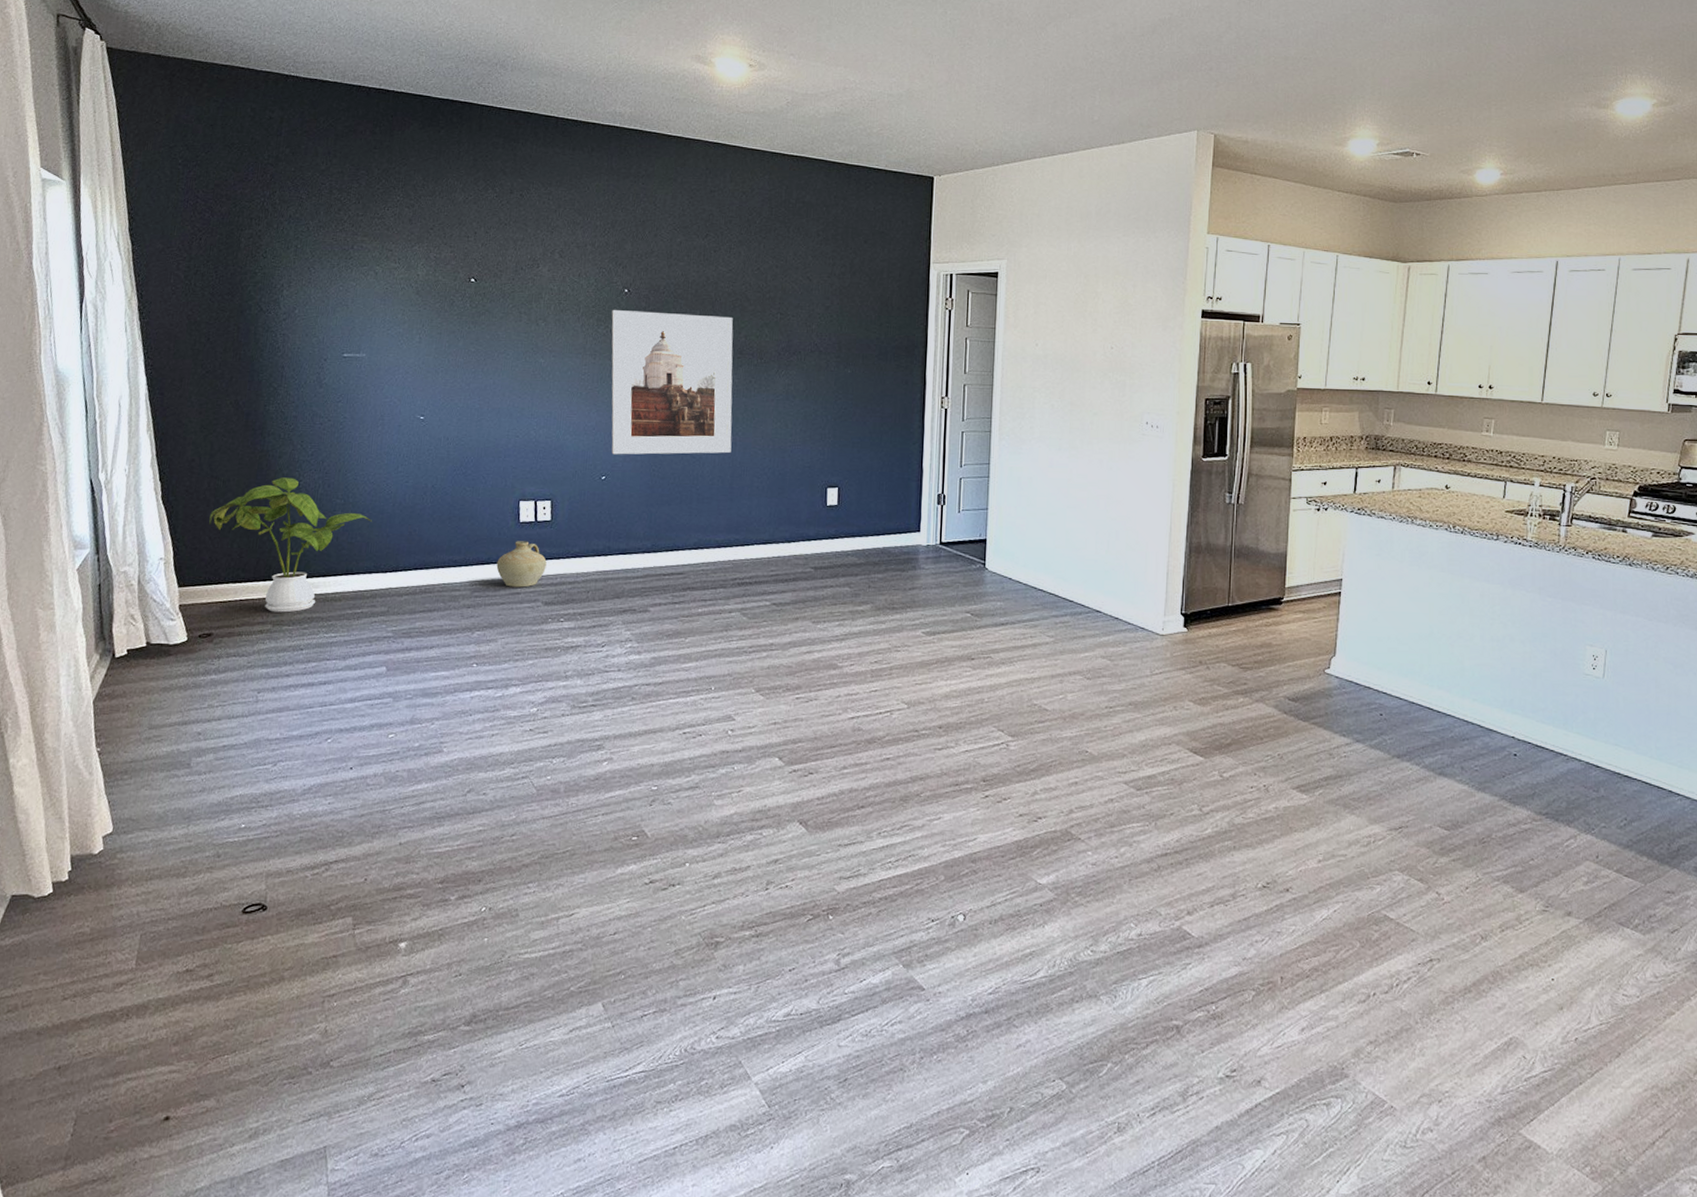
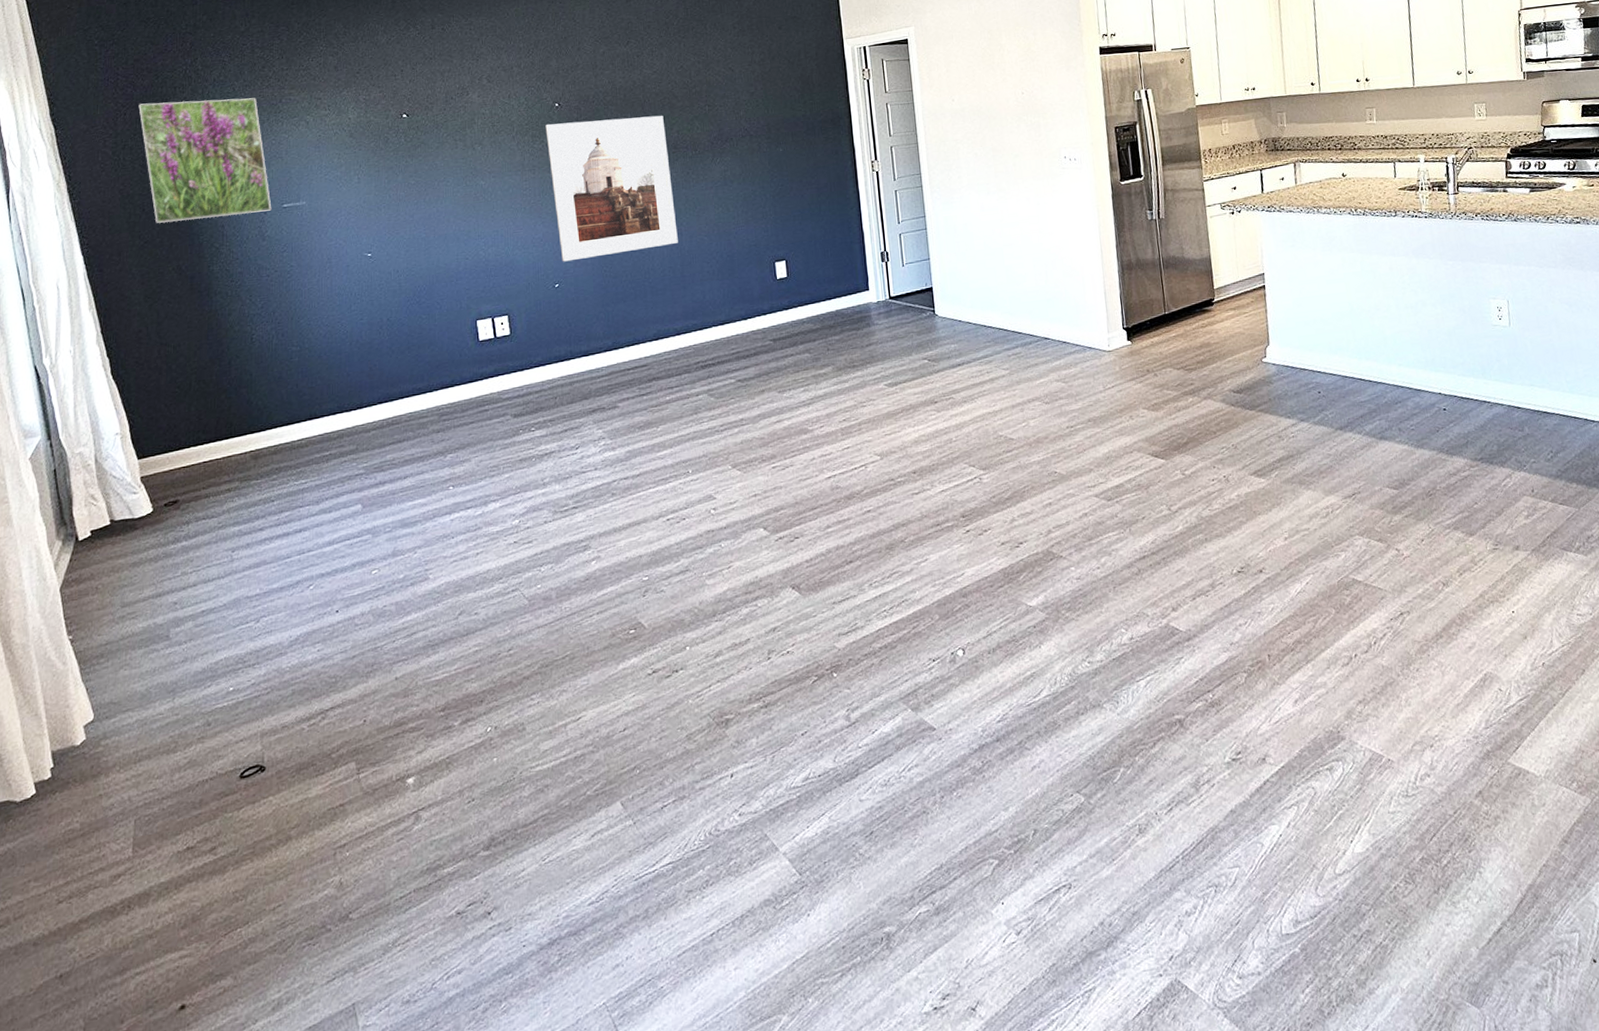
house plant: present [209,477,372,613] -> none [163,333,330,469]
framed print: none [214,230,332,358] -> present [138,98,272,223]
ceramic jug: present [496,541,547,588] -> none [461,358,511,406]

